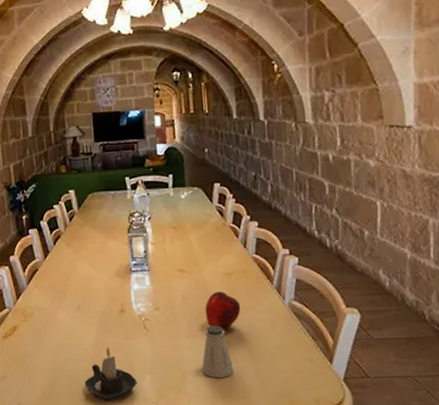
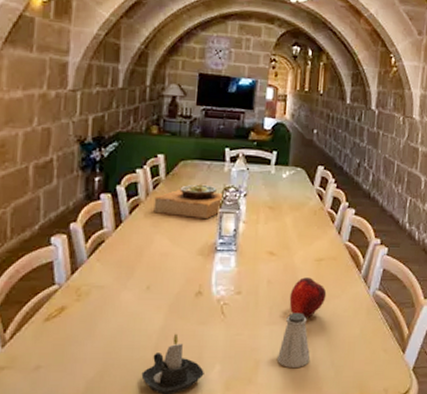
bowl: none [72,212,130,244] -> present [153,184,222,220]

